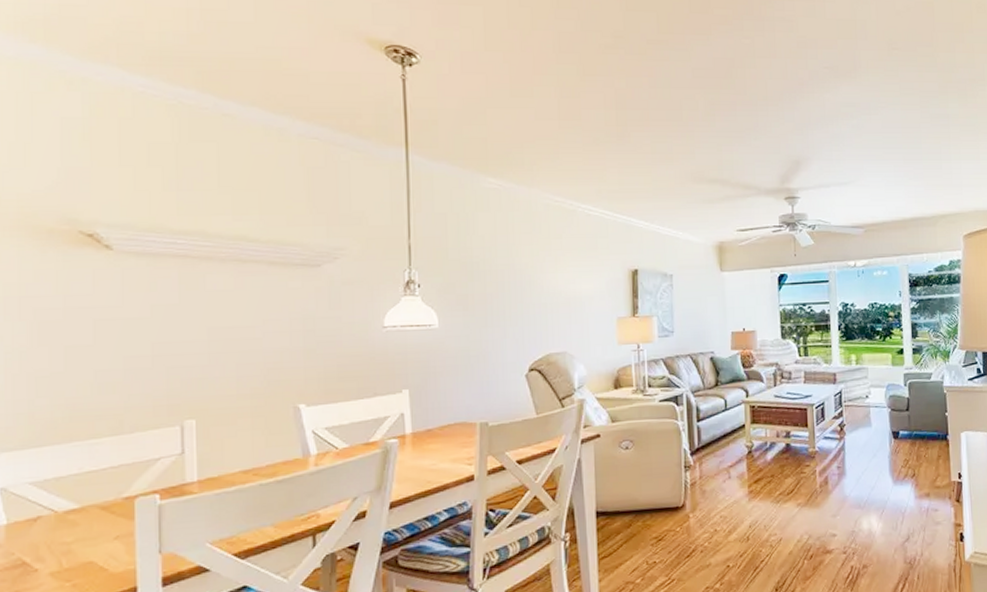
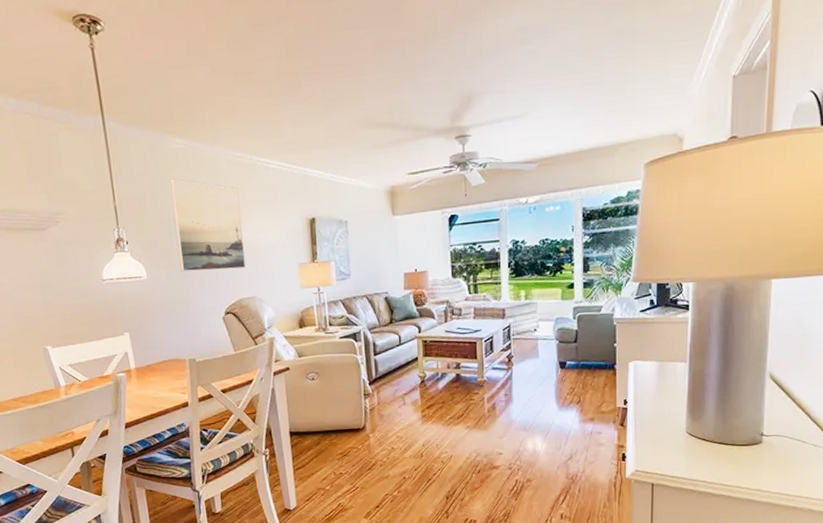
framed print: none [478,219,557,321] -> present [170,178,245,272]

